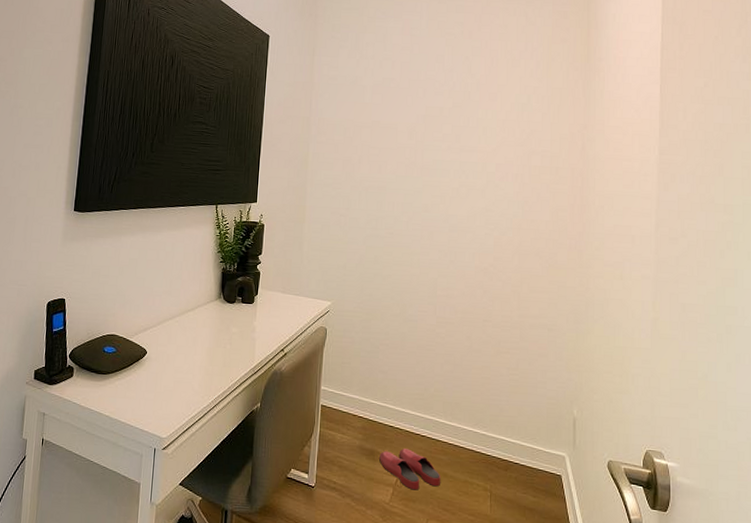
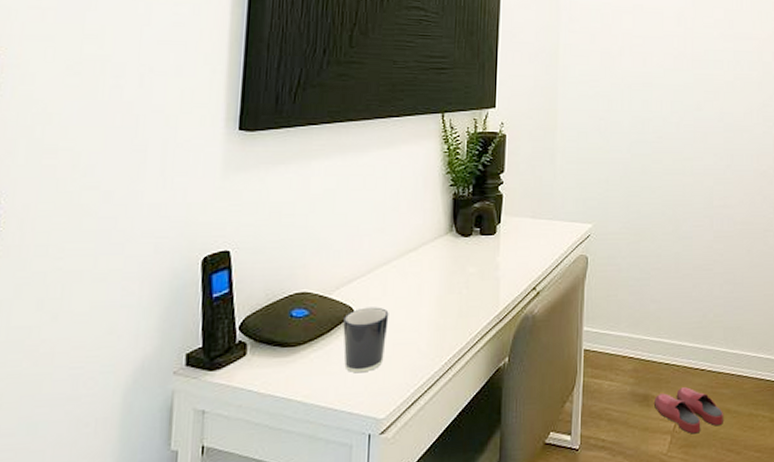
mug: none [139,351,172,401] -> present [343,307,389,373]

